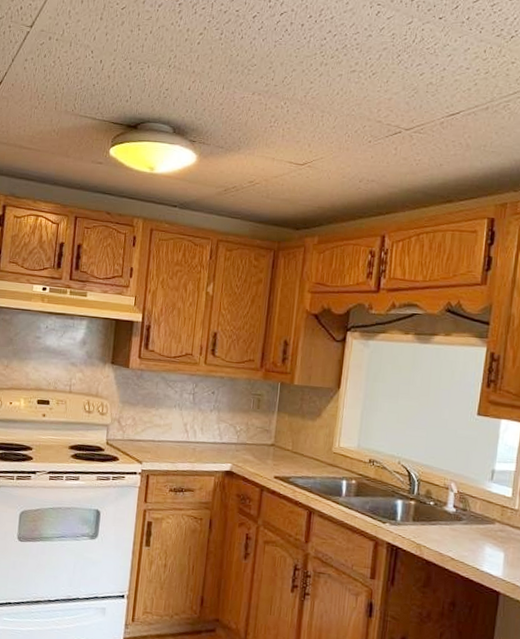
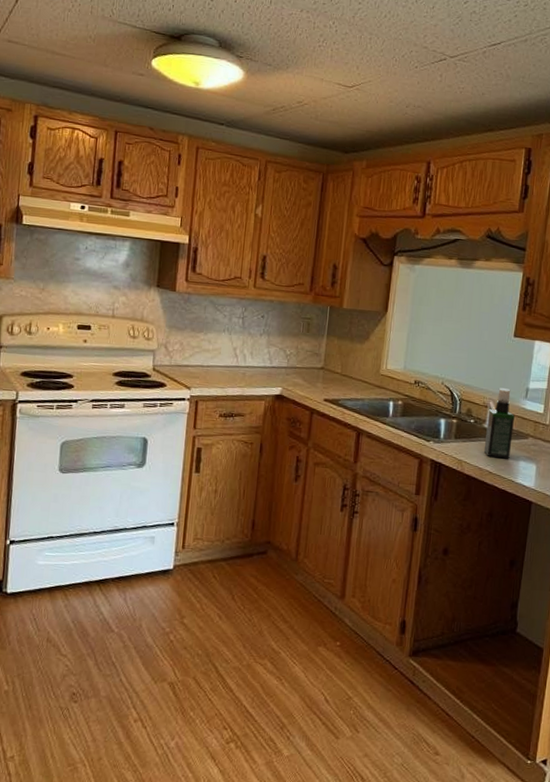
spray bottle: none [444,469,479,545] -> present [483,388,515,459]

